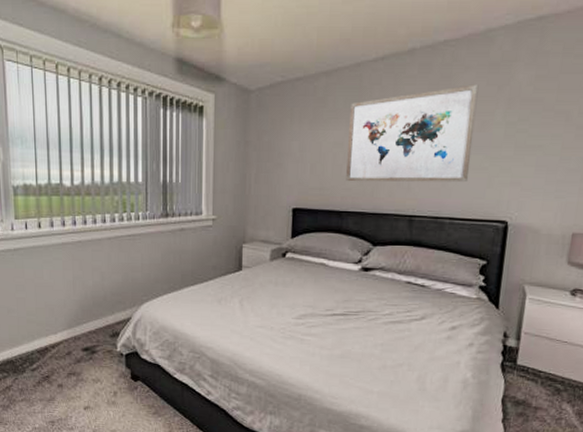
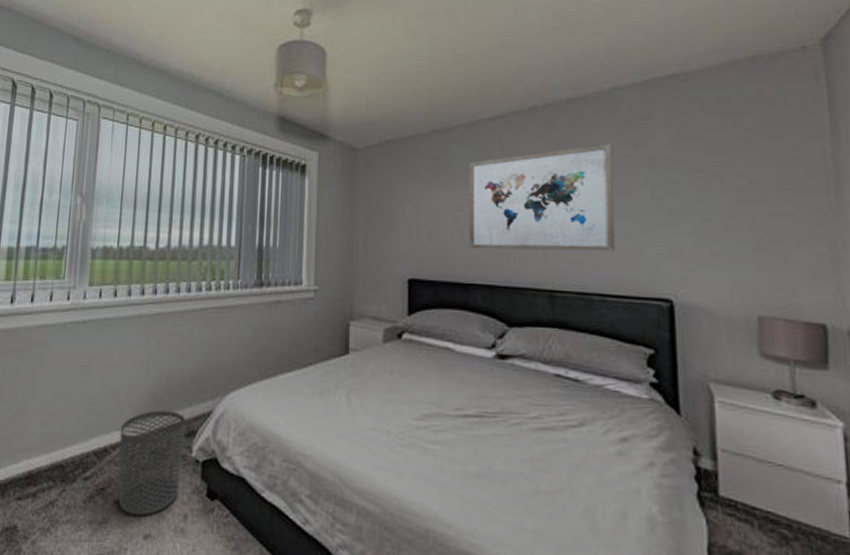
waste bin: none [56,318,110,394] -> present [118,410,186,516]

